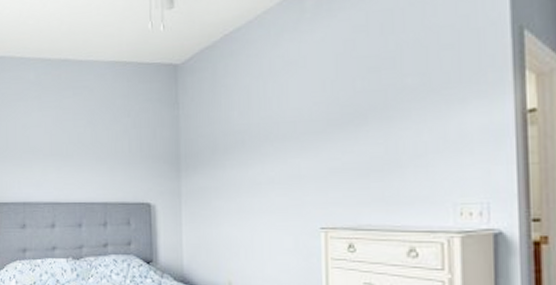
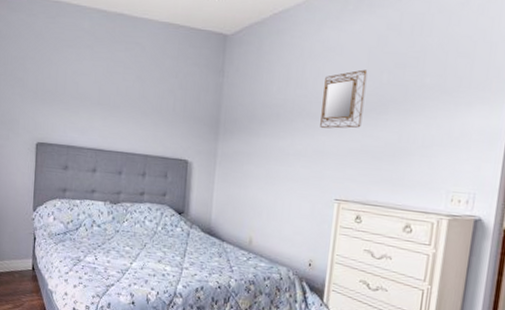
home mirror: none [290,79,339,149] -> present [320,69,368,129]

